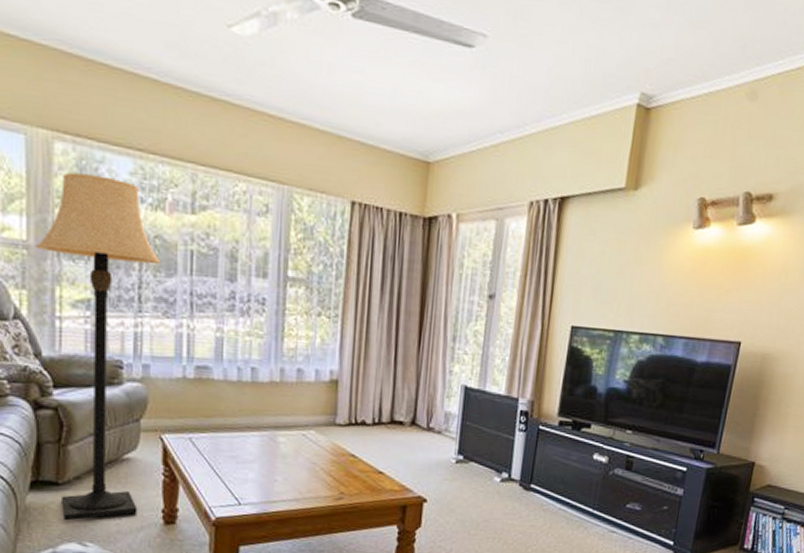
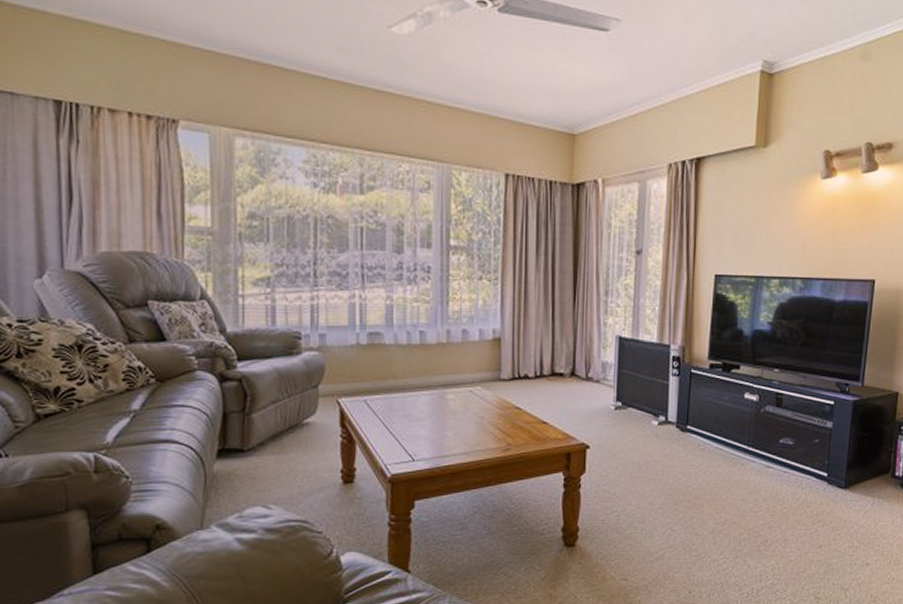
lamp: present [35,172,161,521] -> none [219,164,334,486]

